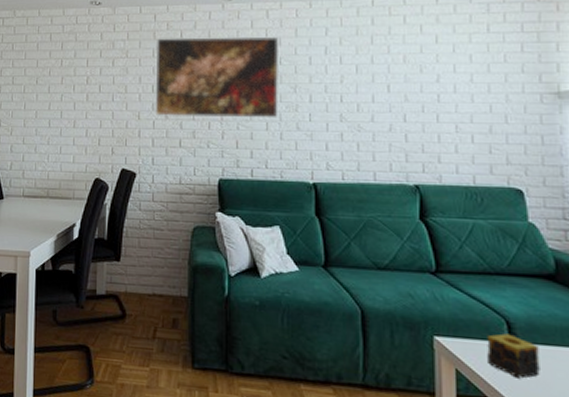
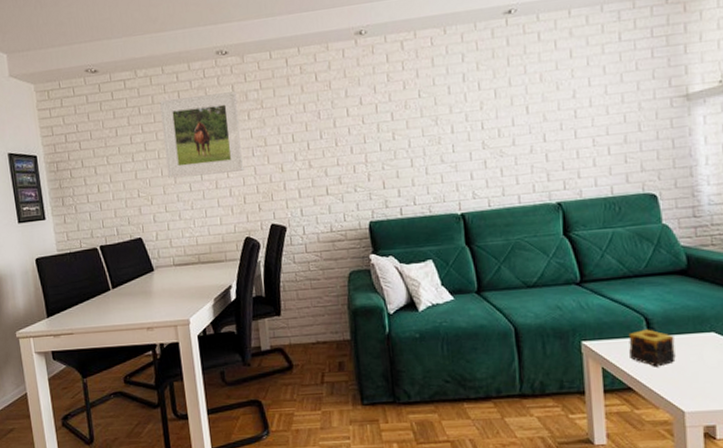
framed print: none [30,39,104,114] -> present [160,91,245,179]
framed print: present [155,37,280,118] -> none [290,69,422,166]

